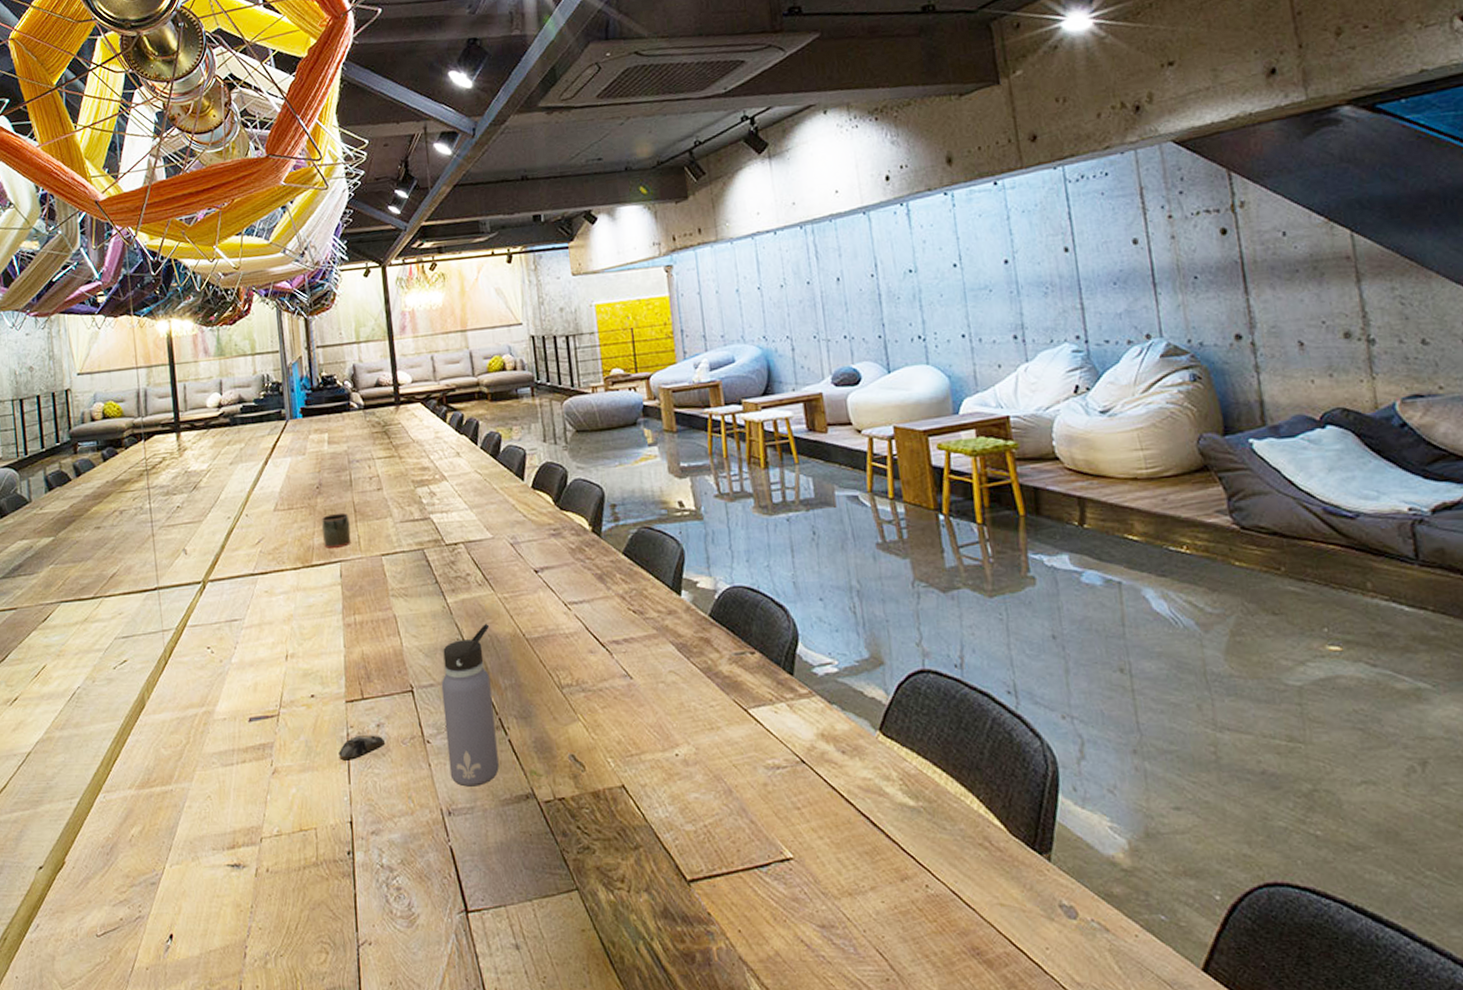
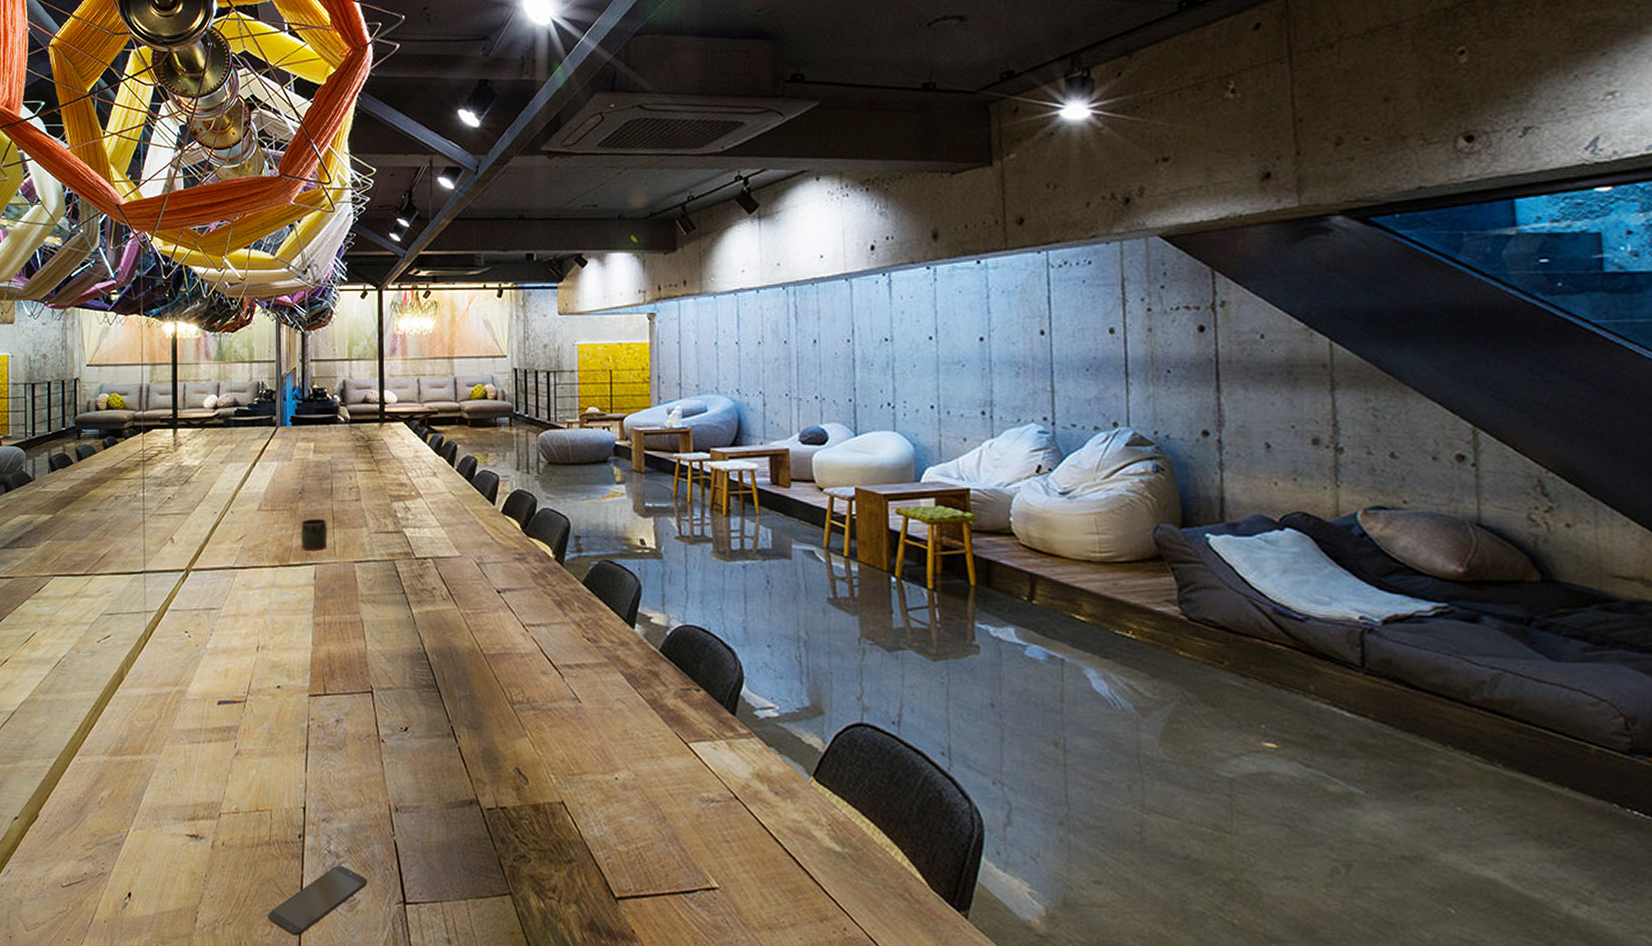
smartphone: none [322,879,425,960] -> present [268,865,367,936]
computer mouse: present [339,734,385,761] -> none [298,727,342,751]
water bottle: present [441,623,499,787] -> none [399,635,450,788]

